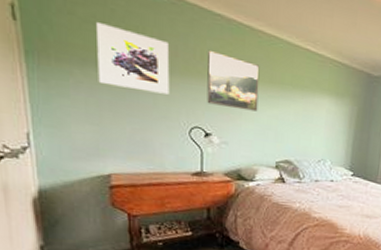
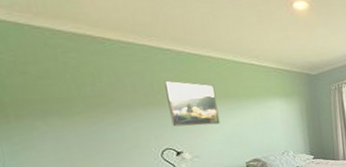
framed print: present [97,22,170,95] -> none [51,76,136,130]

